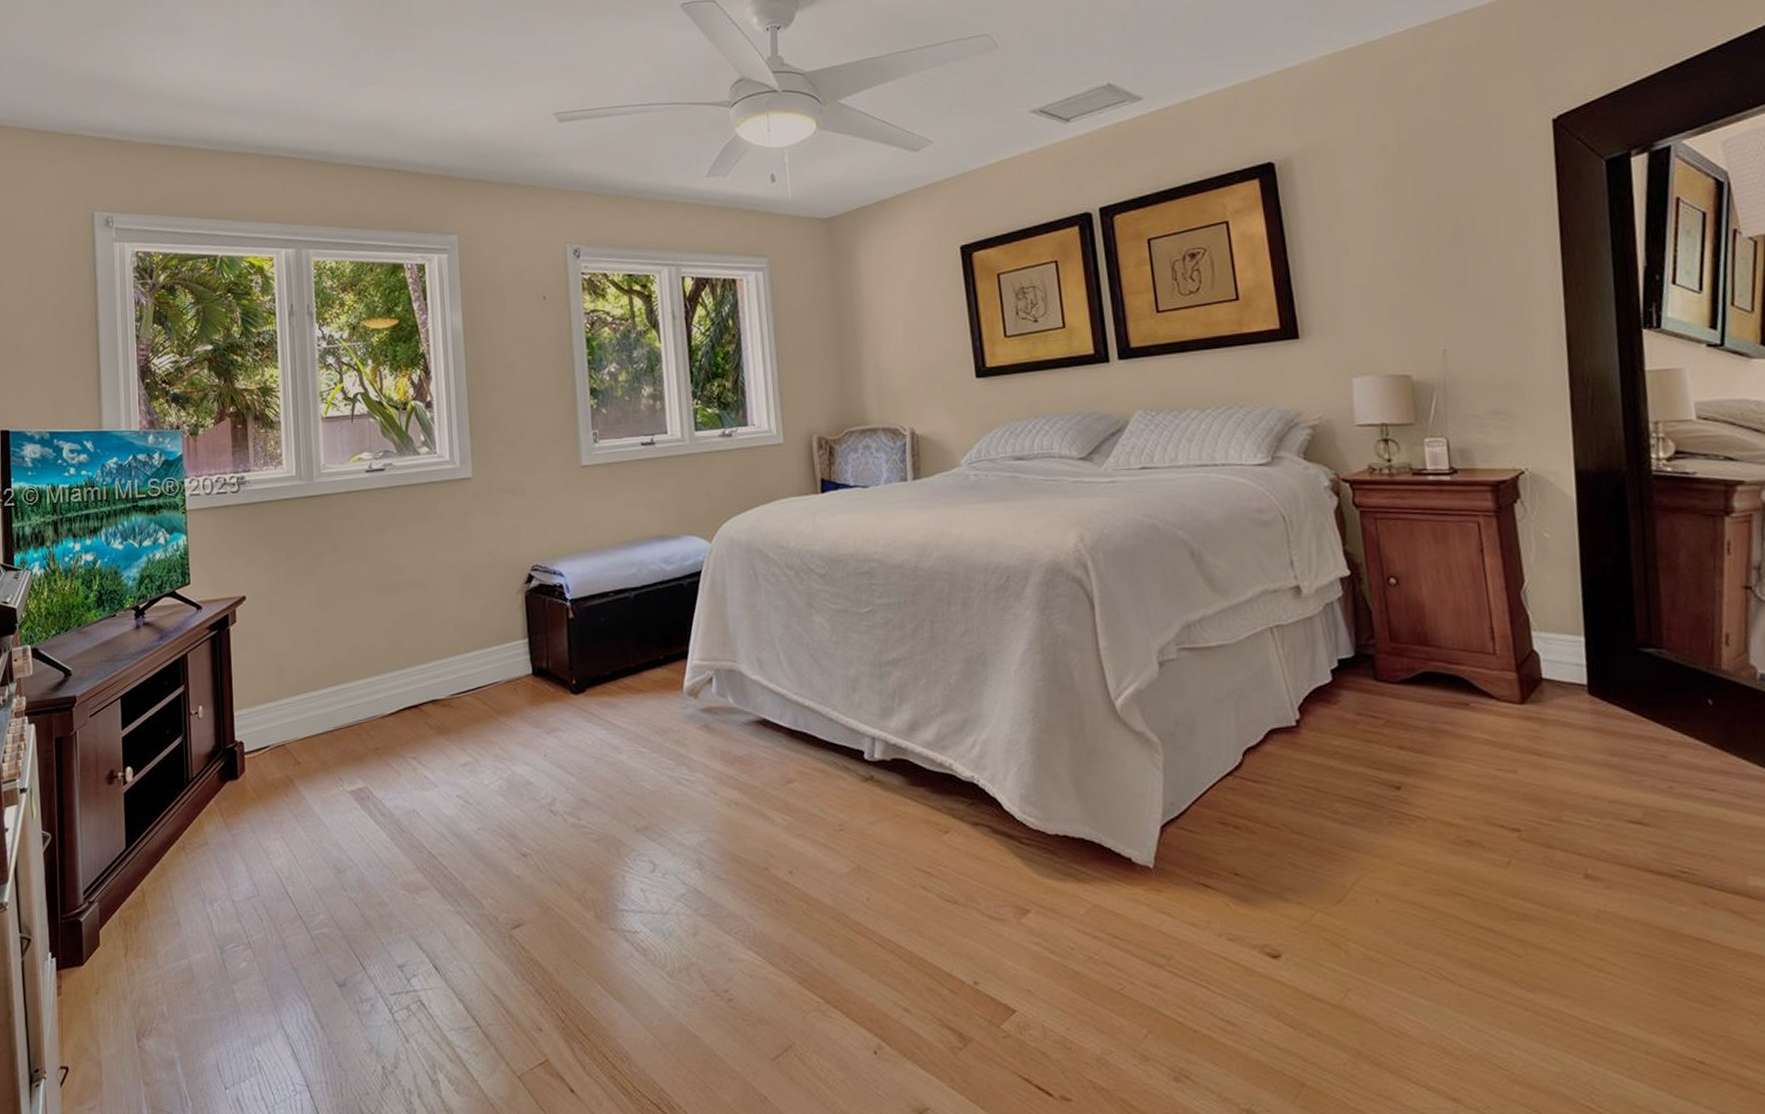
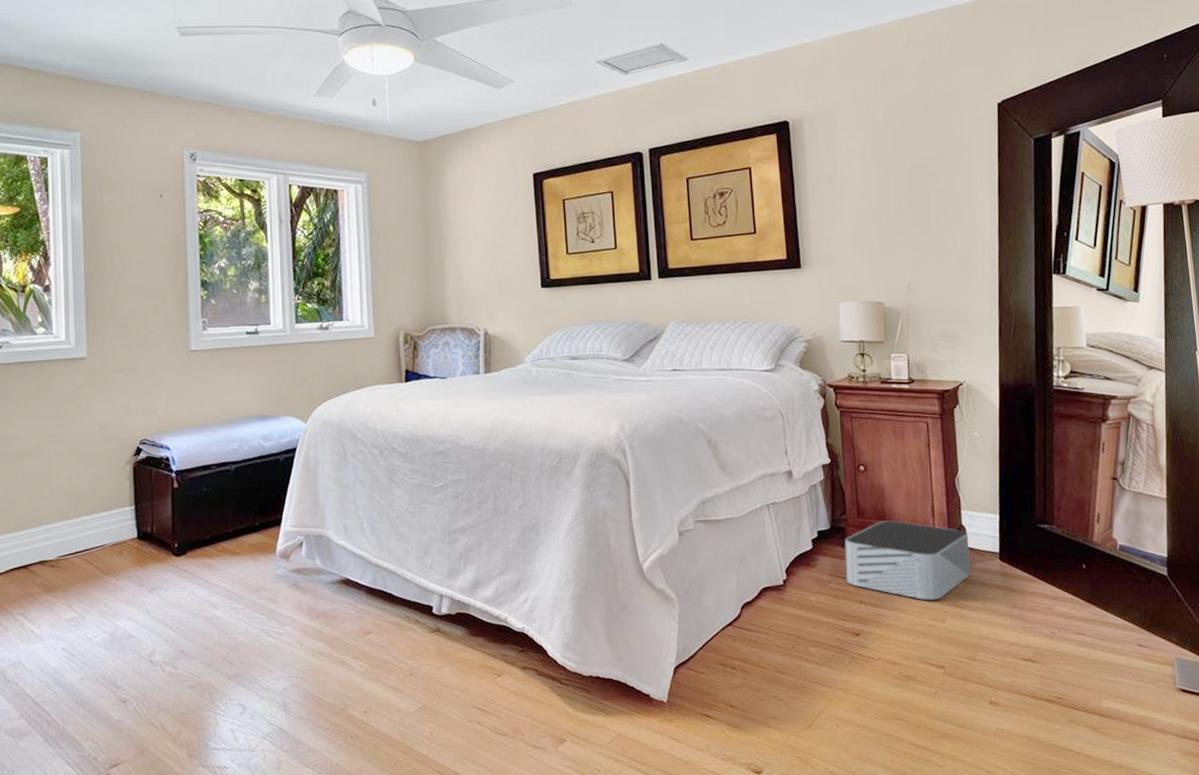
storage bin: none [1374,645,1549,746] -> present [844,520,971,601]

